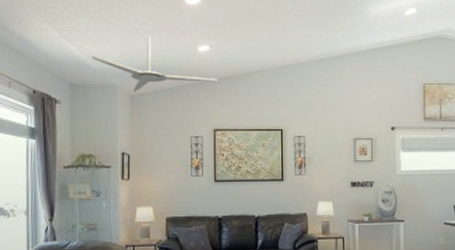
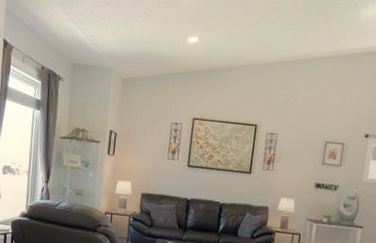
ceiling fan: present [91,36,219,92] -> none [92,24,204,76]

